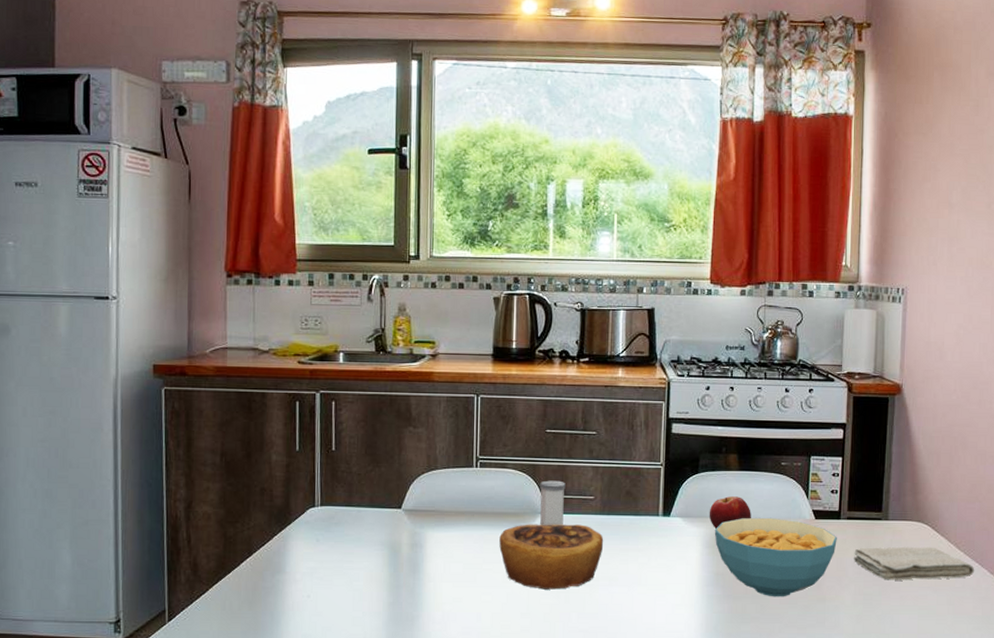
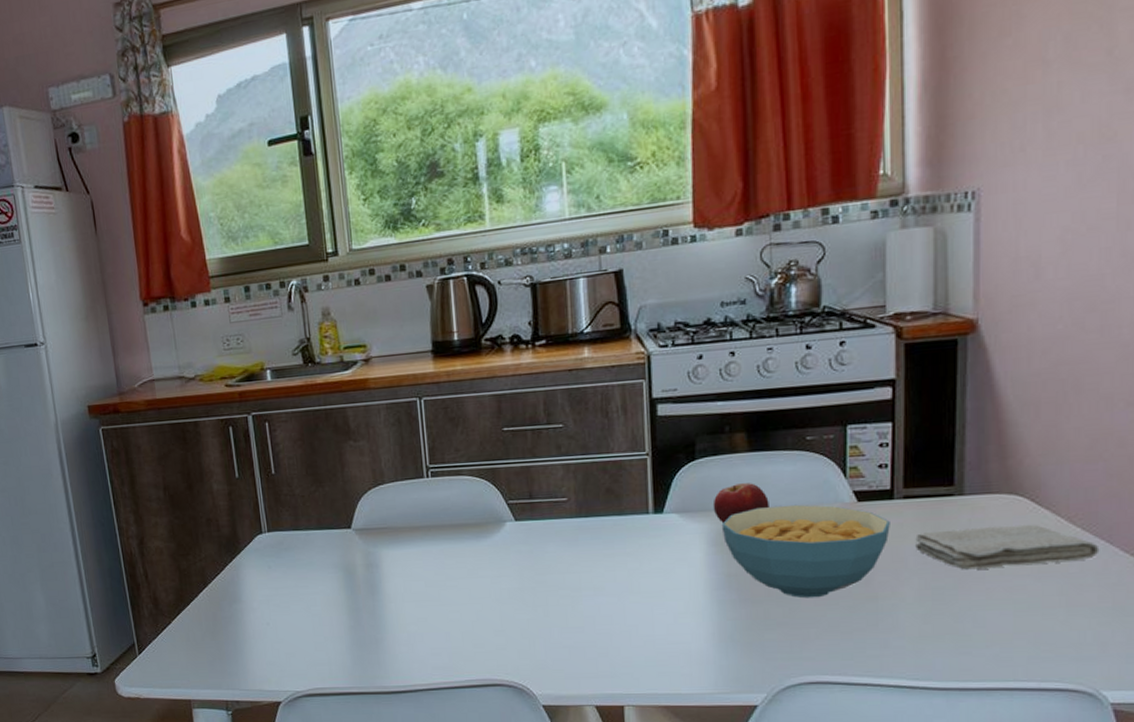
pastry: present [499,524,604,590] -> none [461,530,584,604]
salt shaker: present [540,480,566,525] -> none [502,483,533,535]

